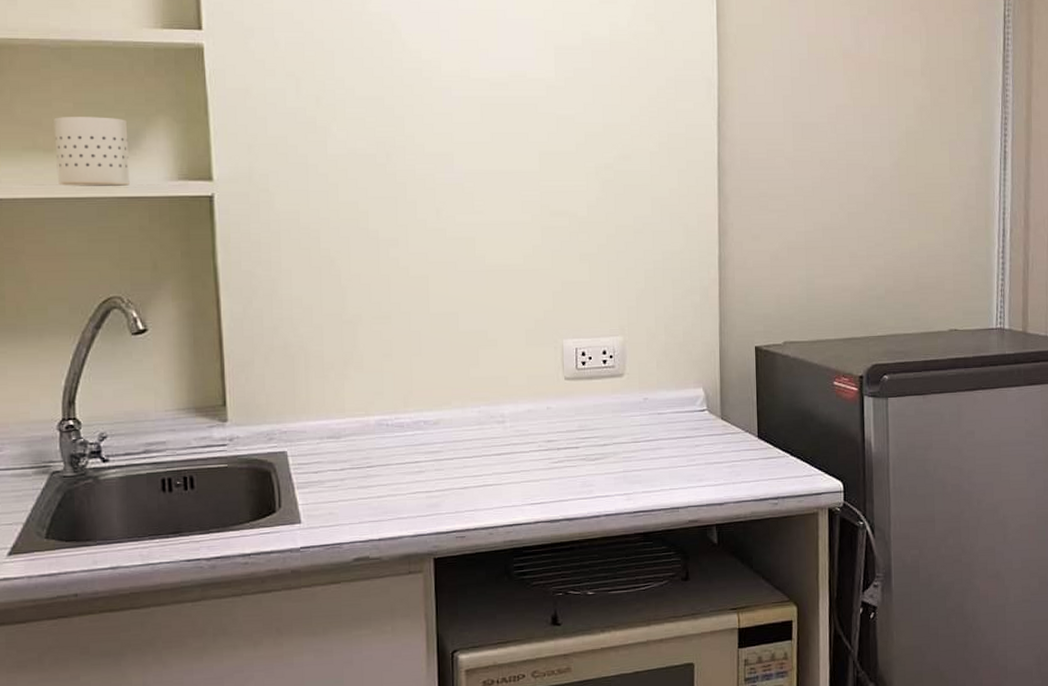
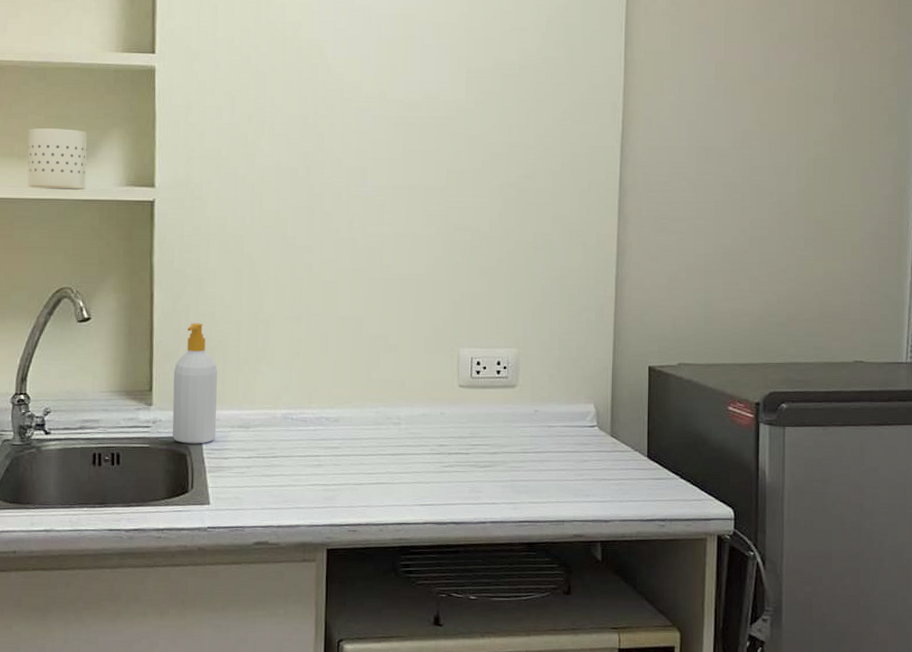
soap bottle: none [250,328,303,460] -> present [172,323,218,444]

